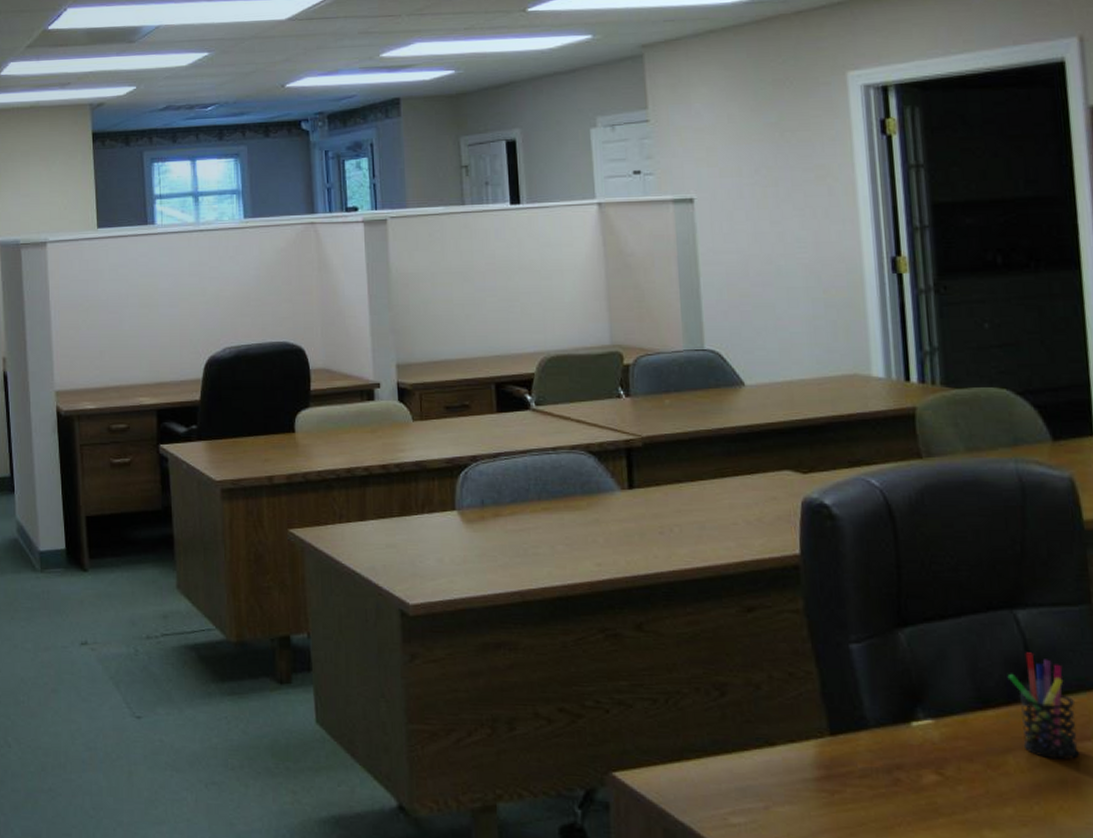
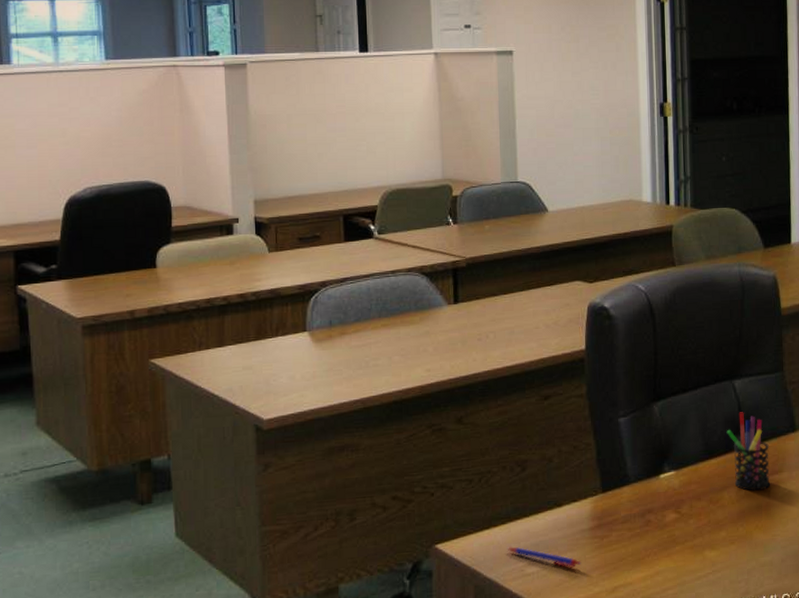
pen: none [704,787,805,825] -> present [507,547,582,568]

